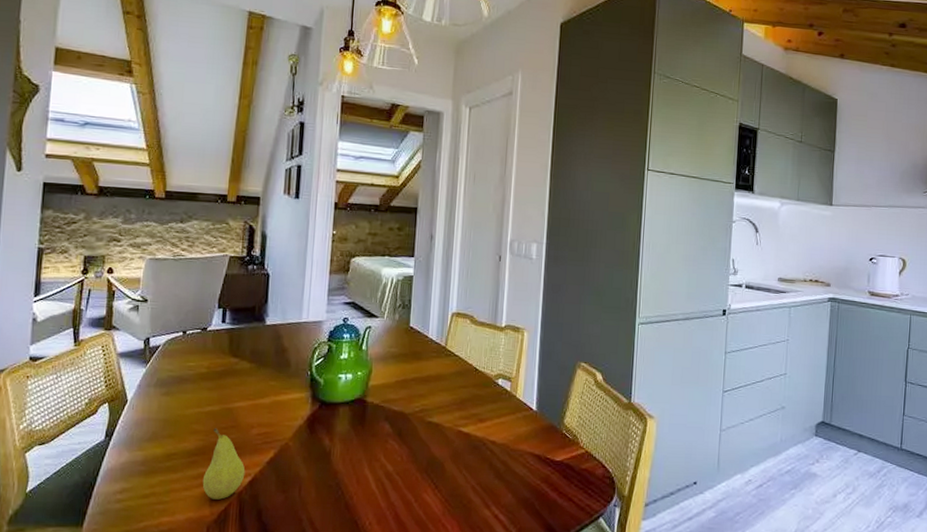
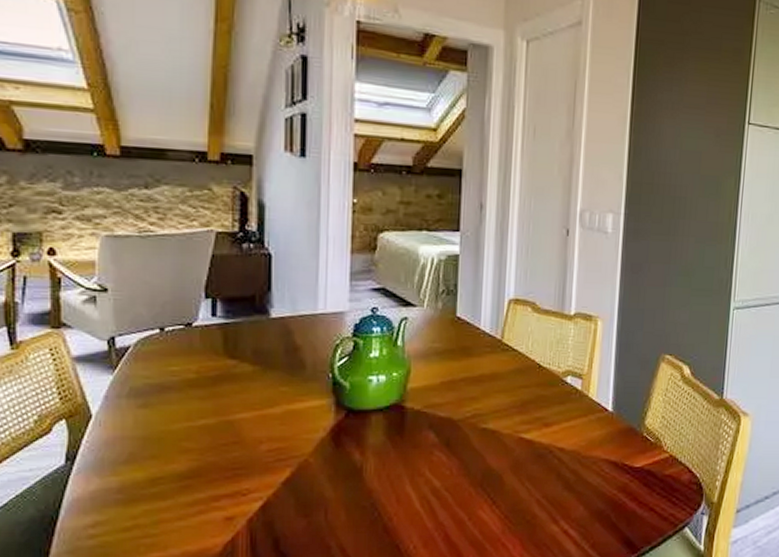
fruit: present [202,428,246,500] -> none [200,445,255,529]

